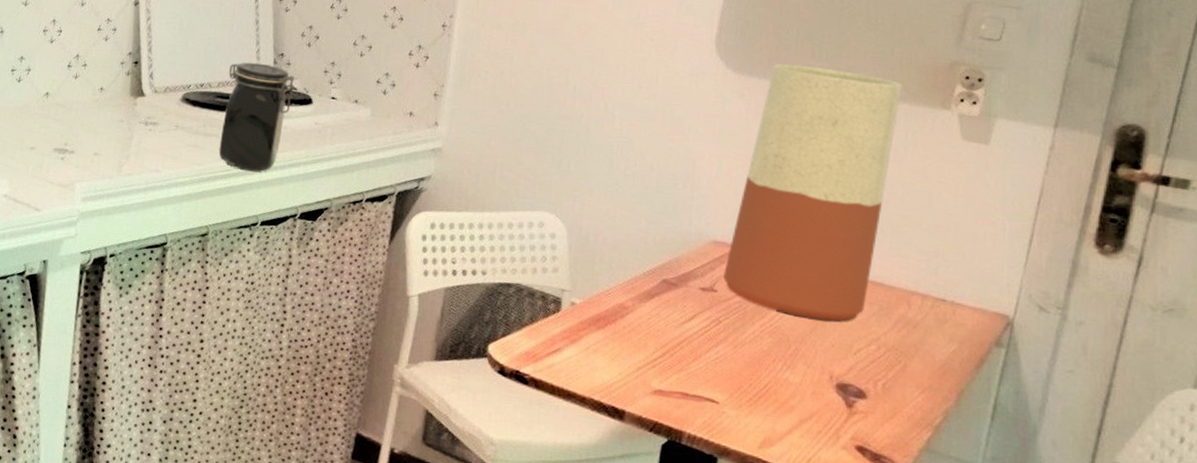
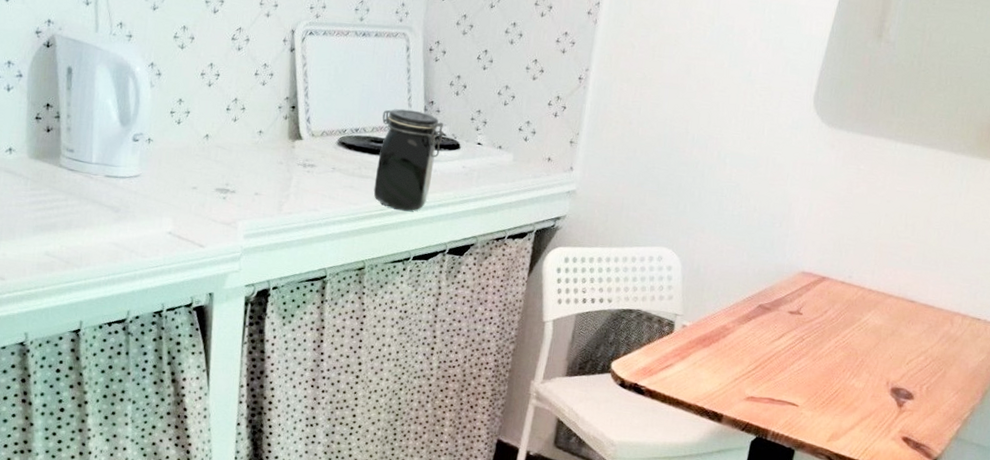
vase: present [723,63,902,322] -> none [808,119,962,338]

